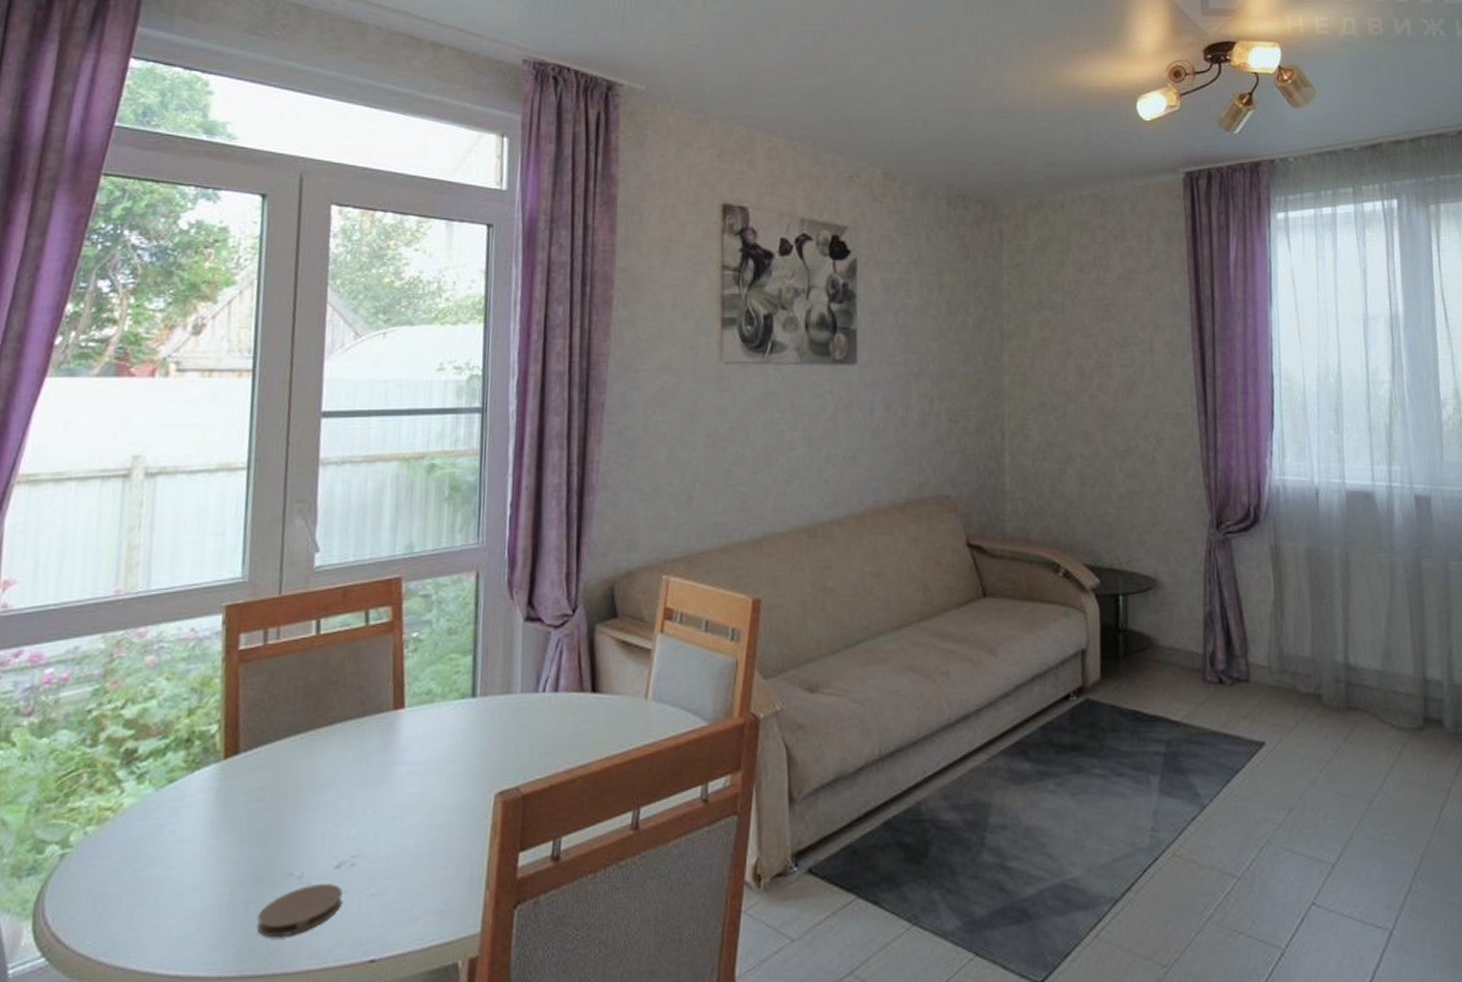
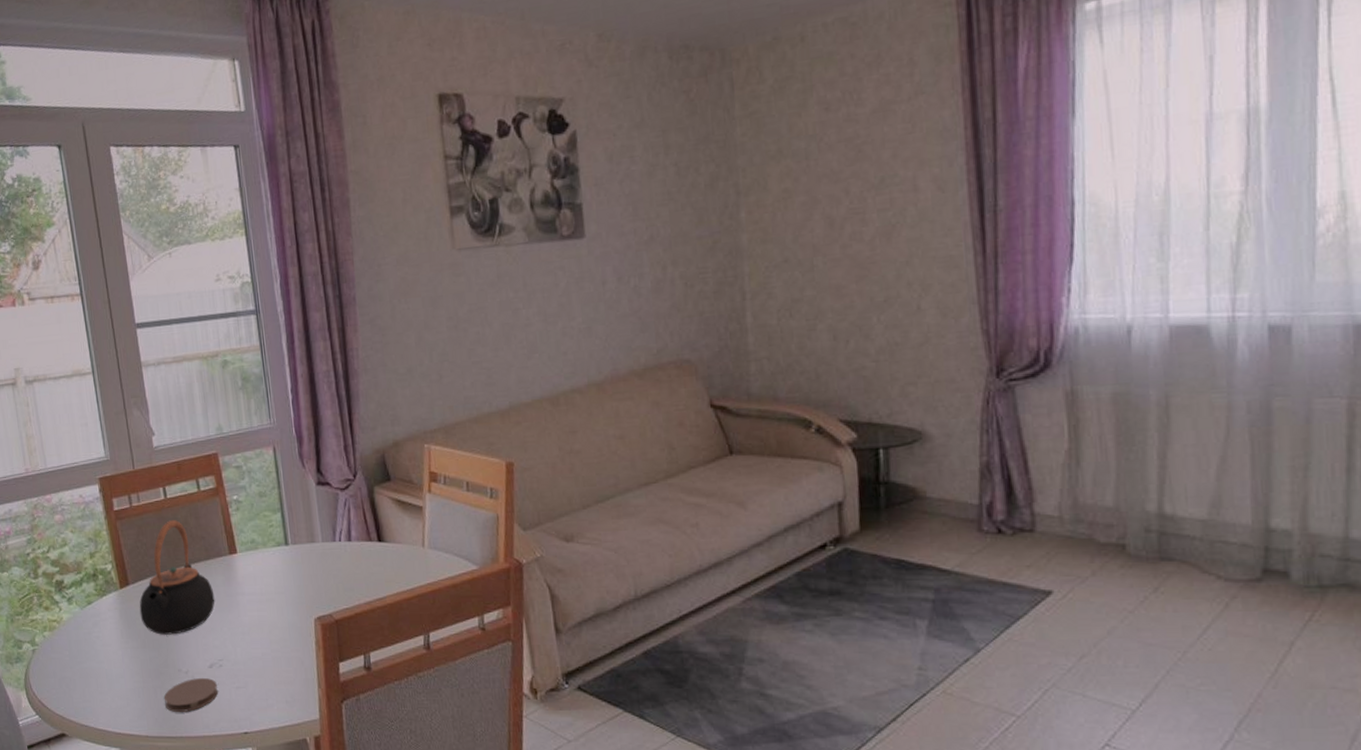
teapot: none [246,663,363,824] -> present [139,520,215,635]

